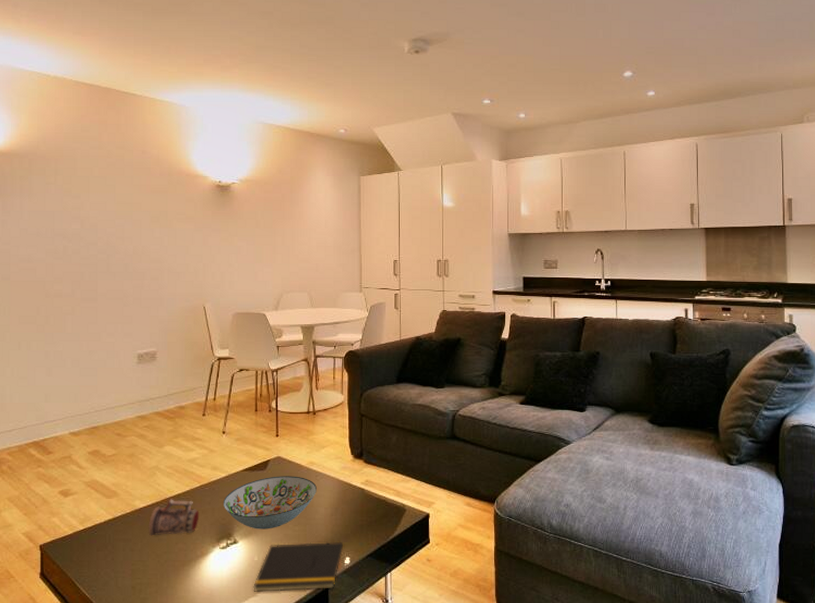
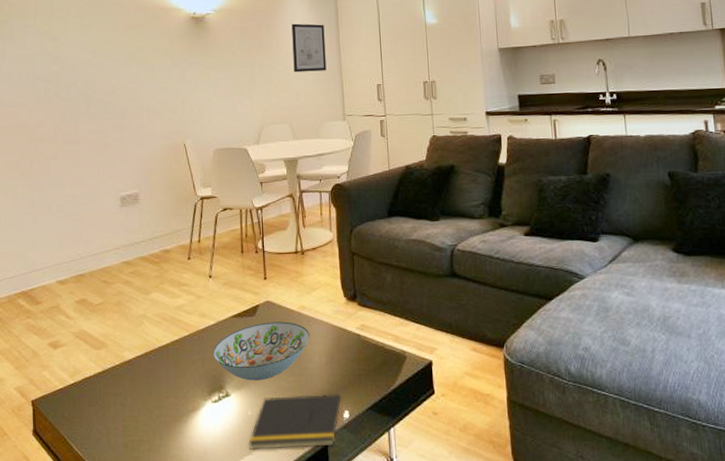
beer mug: present [148,499,200,536] -> none [138,349,190,390]
wall art: none [315,198,347,245] -> present [291,23,327,73]

